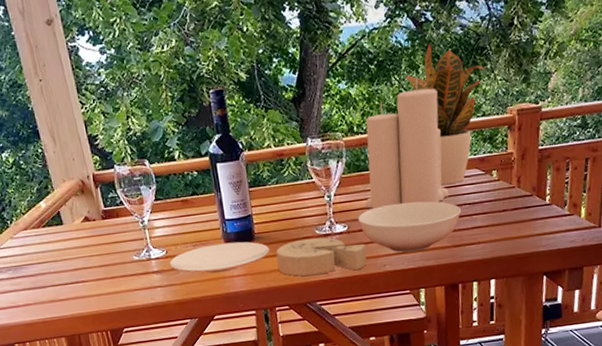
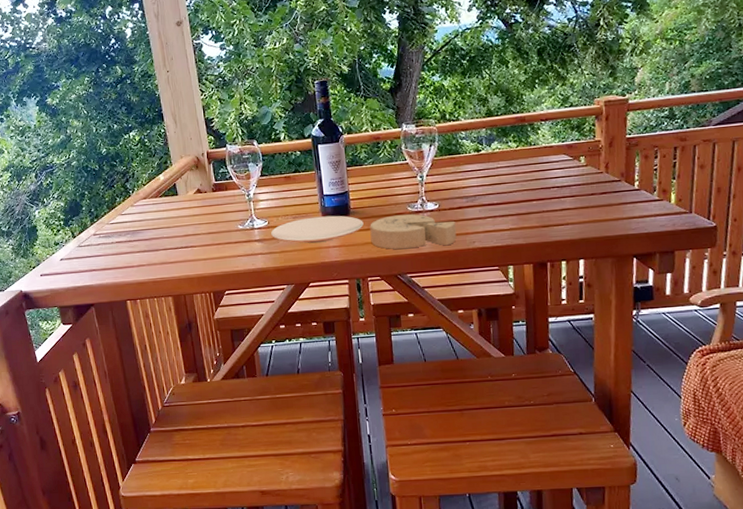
bowl: present [358,201,462,253] -> none [448,183,550,231]
candle: present [364,76,449,210] -> none [455,70,538,190]
potted plant: present [405,43,486,185] -> none [495,41,573,169]

